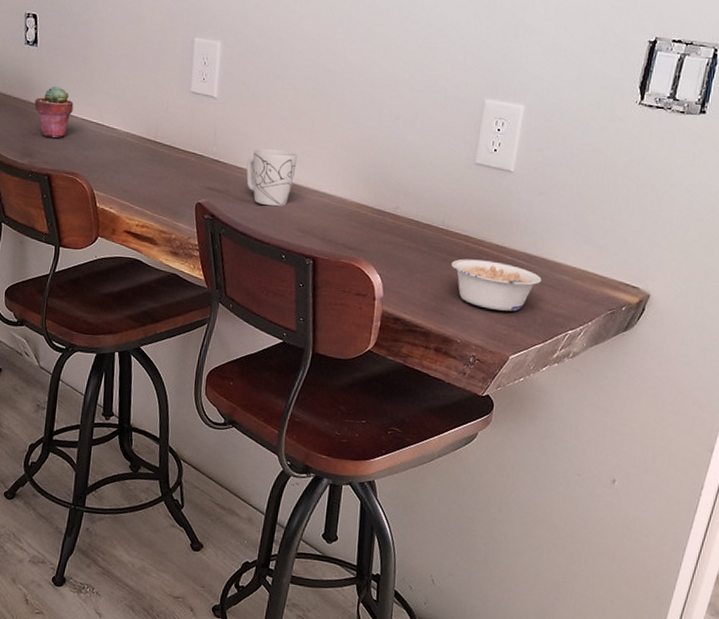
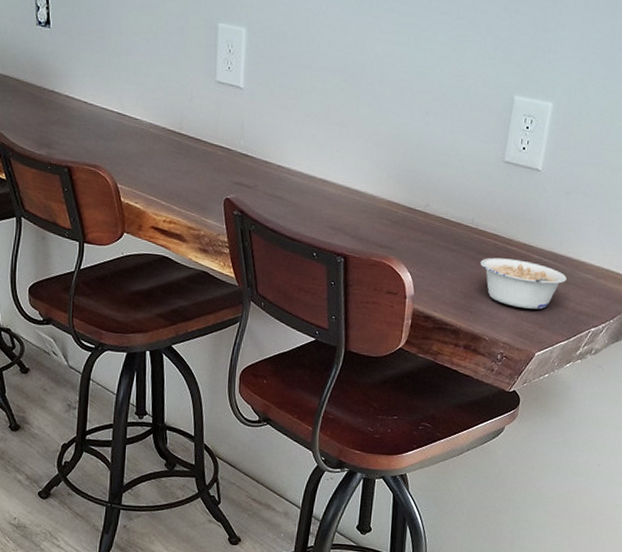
potted succulent: present [34,85,74,138] -> none [50,71,92,128]
mug: present [246,148,297,207] -> none [275,142,327,204]

